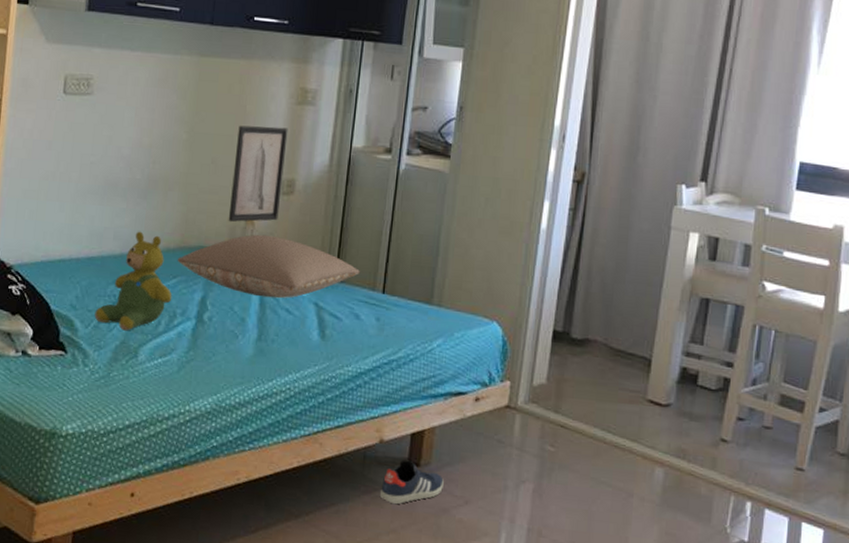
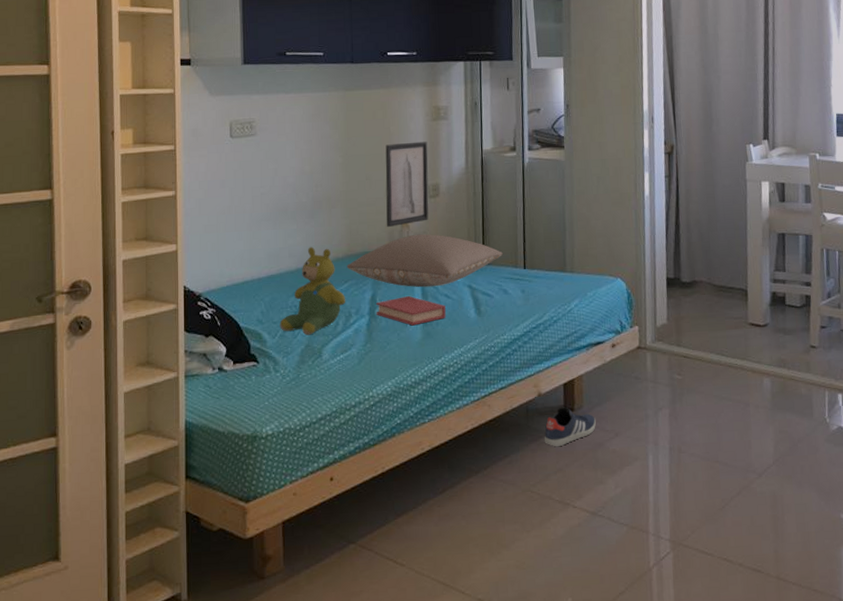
book: none [204,304,285,339] -> present [375,296,446,326]

